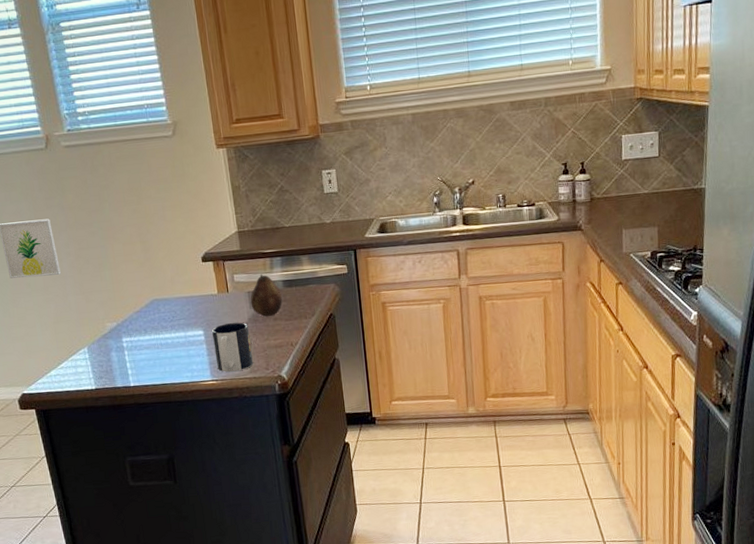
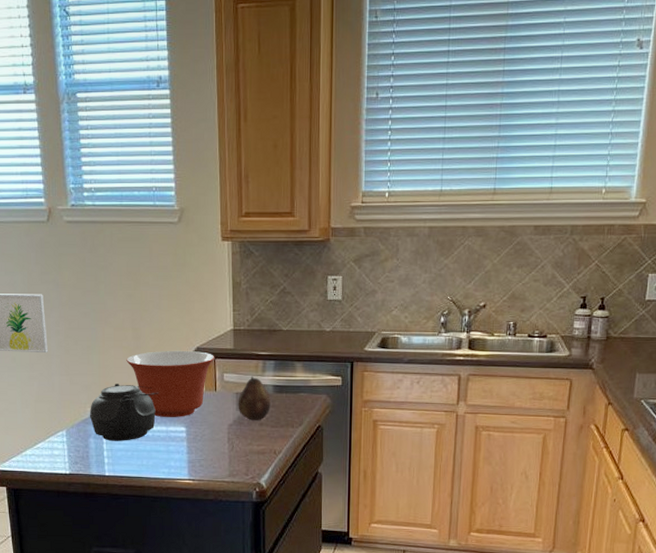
teapot: none [108,296,174,353] -> present [89,384,159,441]
mixing bowl: none [138,256,224,324] -> present [126,350,215,417]
mug: present [212,322,253,373] -> none [195,423,233,474]

